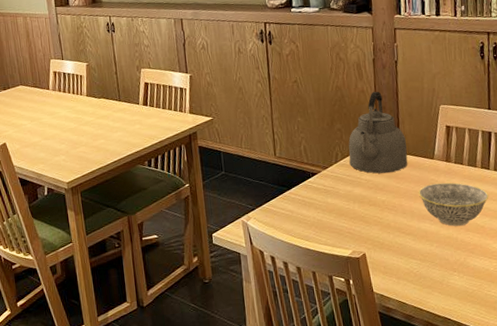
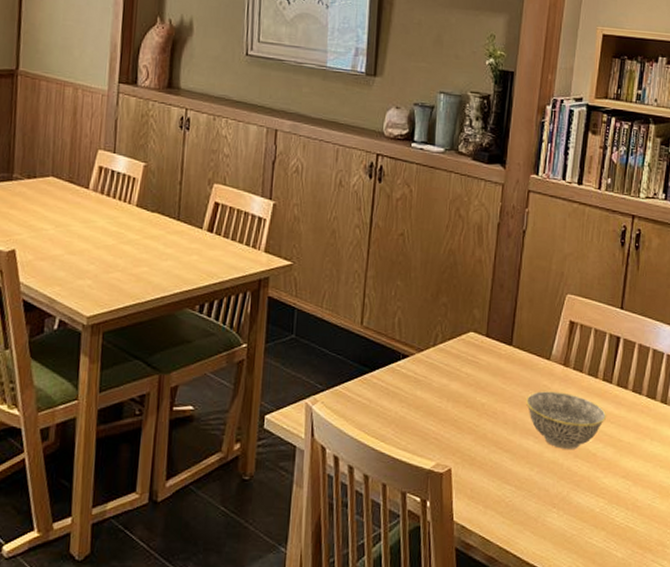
kettle: present [348,91,408,174] -> none [450,263,522,370]

